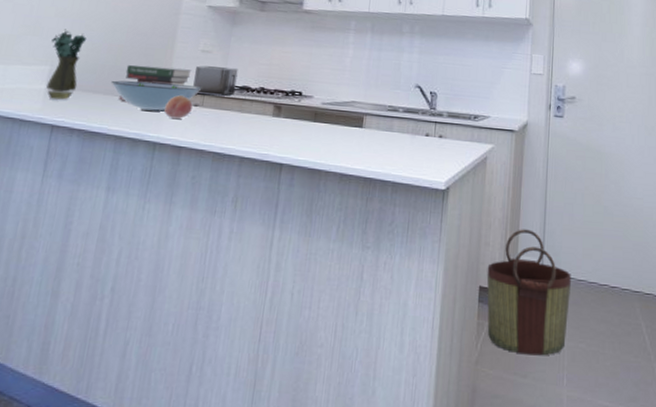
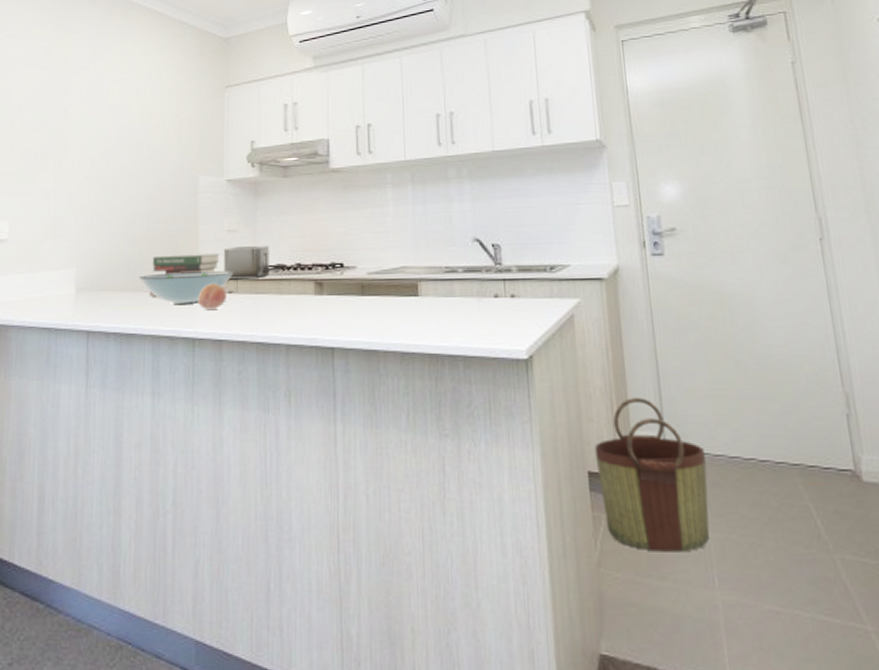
vase: present [46,29,87,100] -> none [73,226,108,303]

